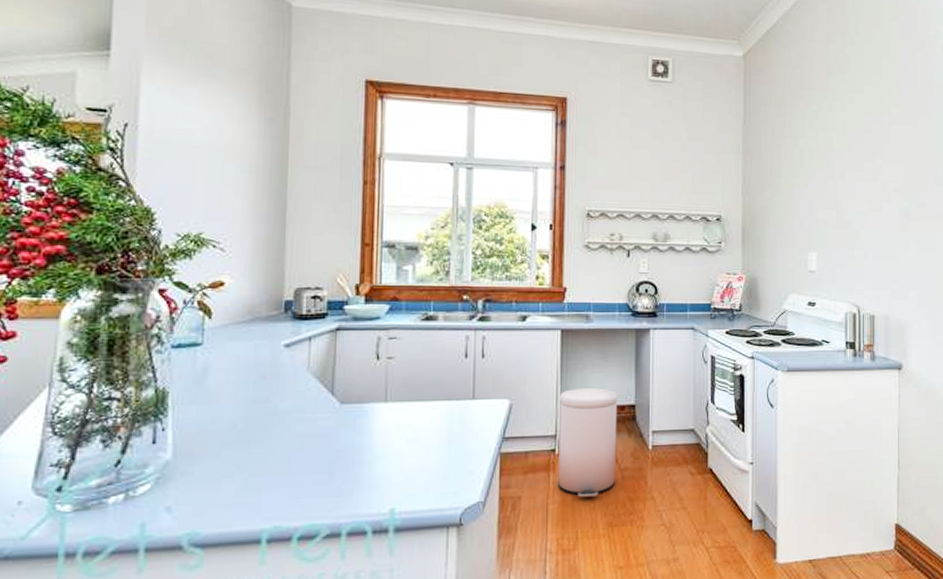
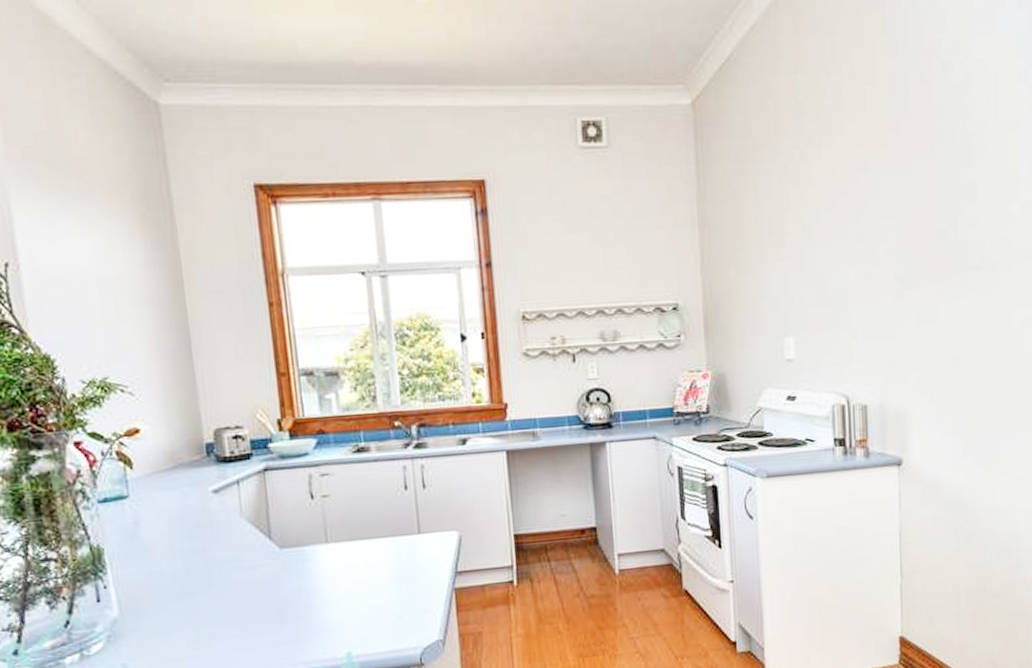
pedal bin: present [558,387,618,497] -> none [512,511,582,629]

